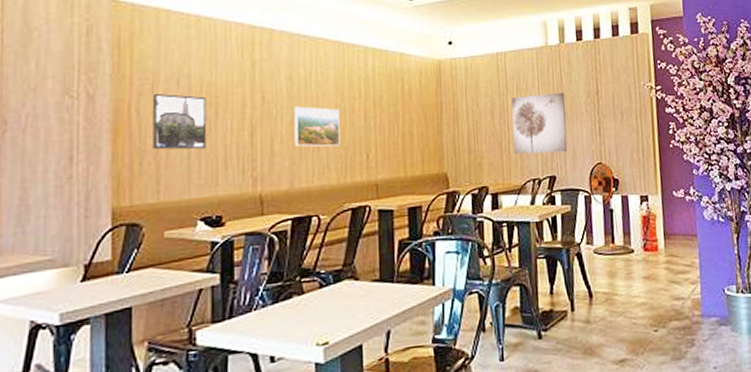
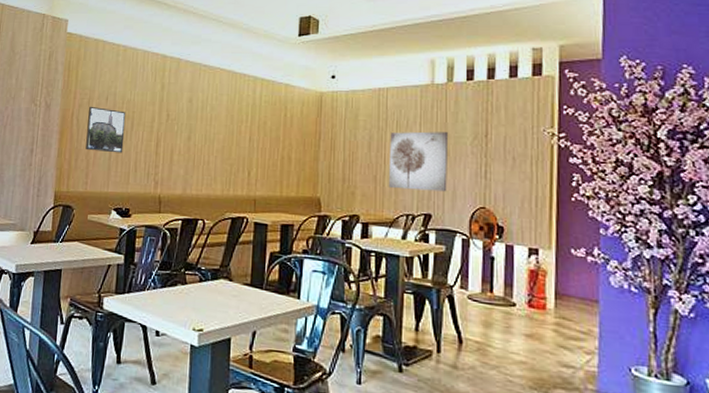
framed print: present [293,106,340,147] -> none [189,125,228,163]

